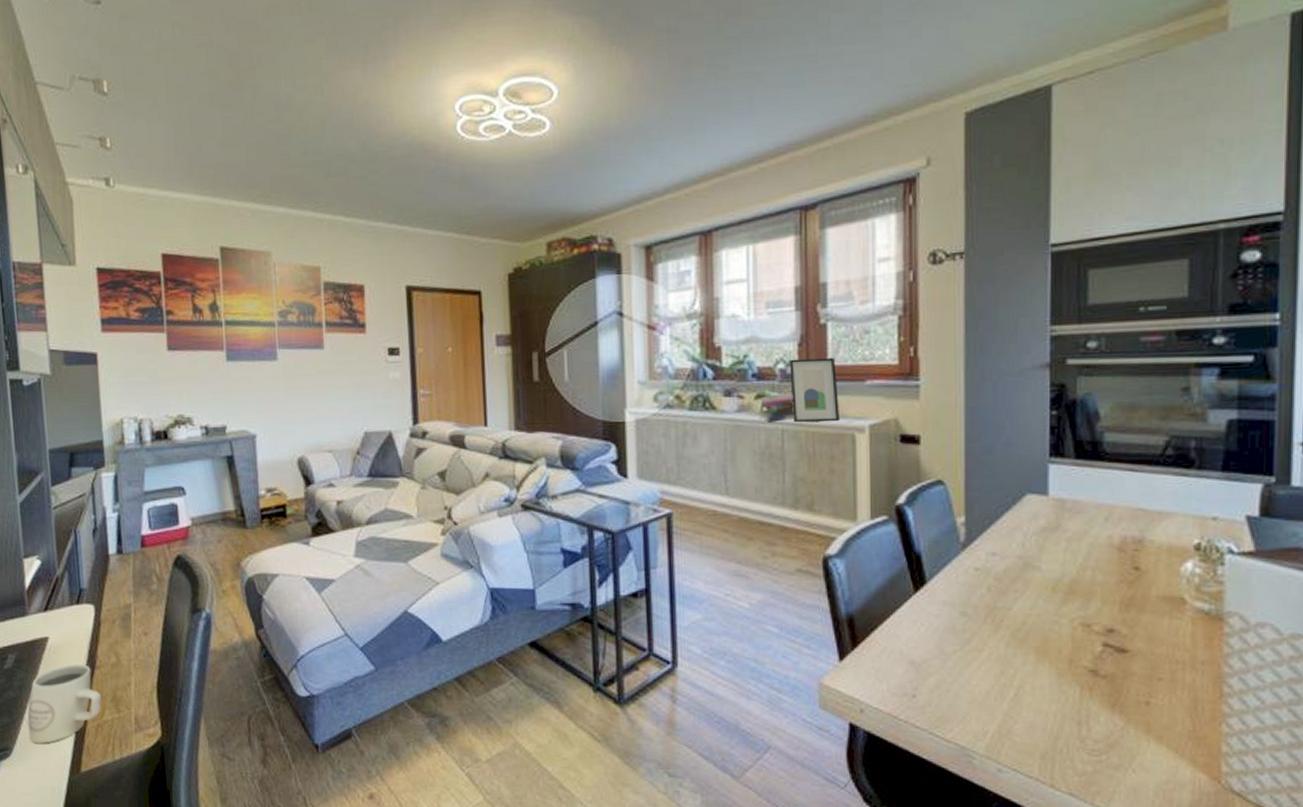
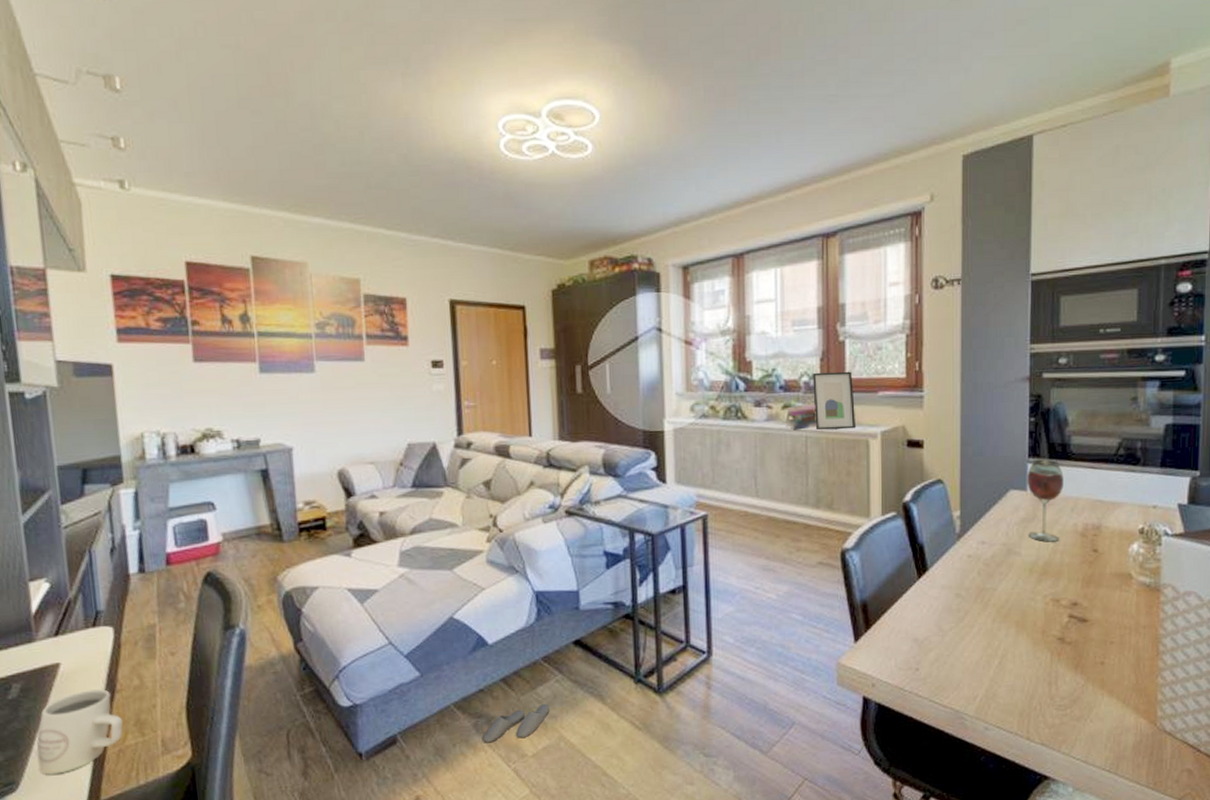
slippers: none [435,707,504,744] -> present [482,704,550,743]
wineglass: none [1048,459,1095,556] -> present [1027,459,1064,542]

